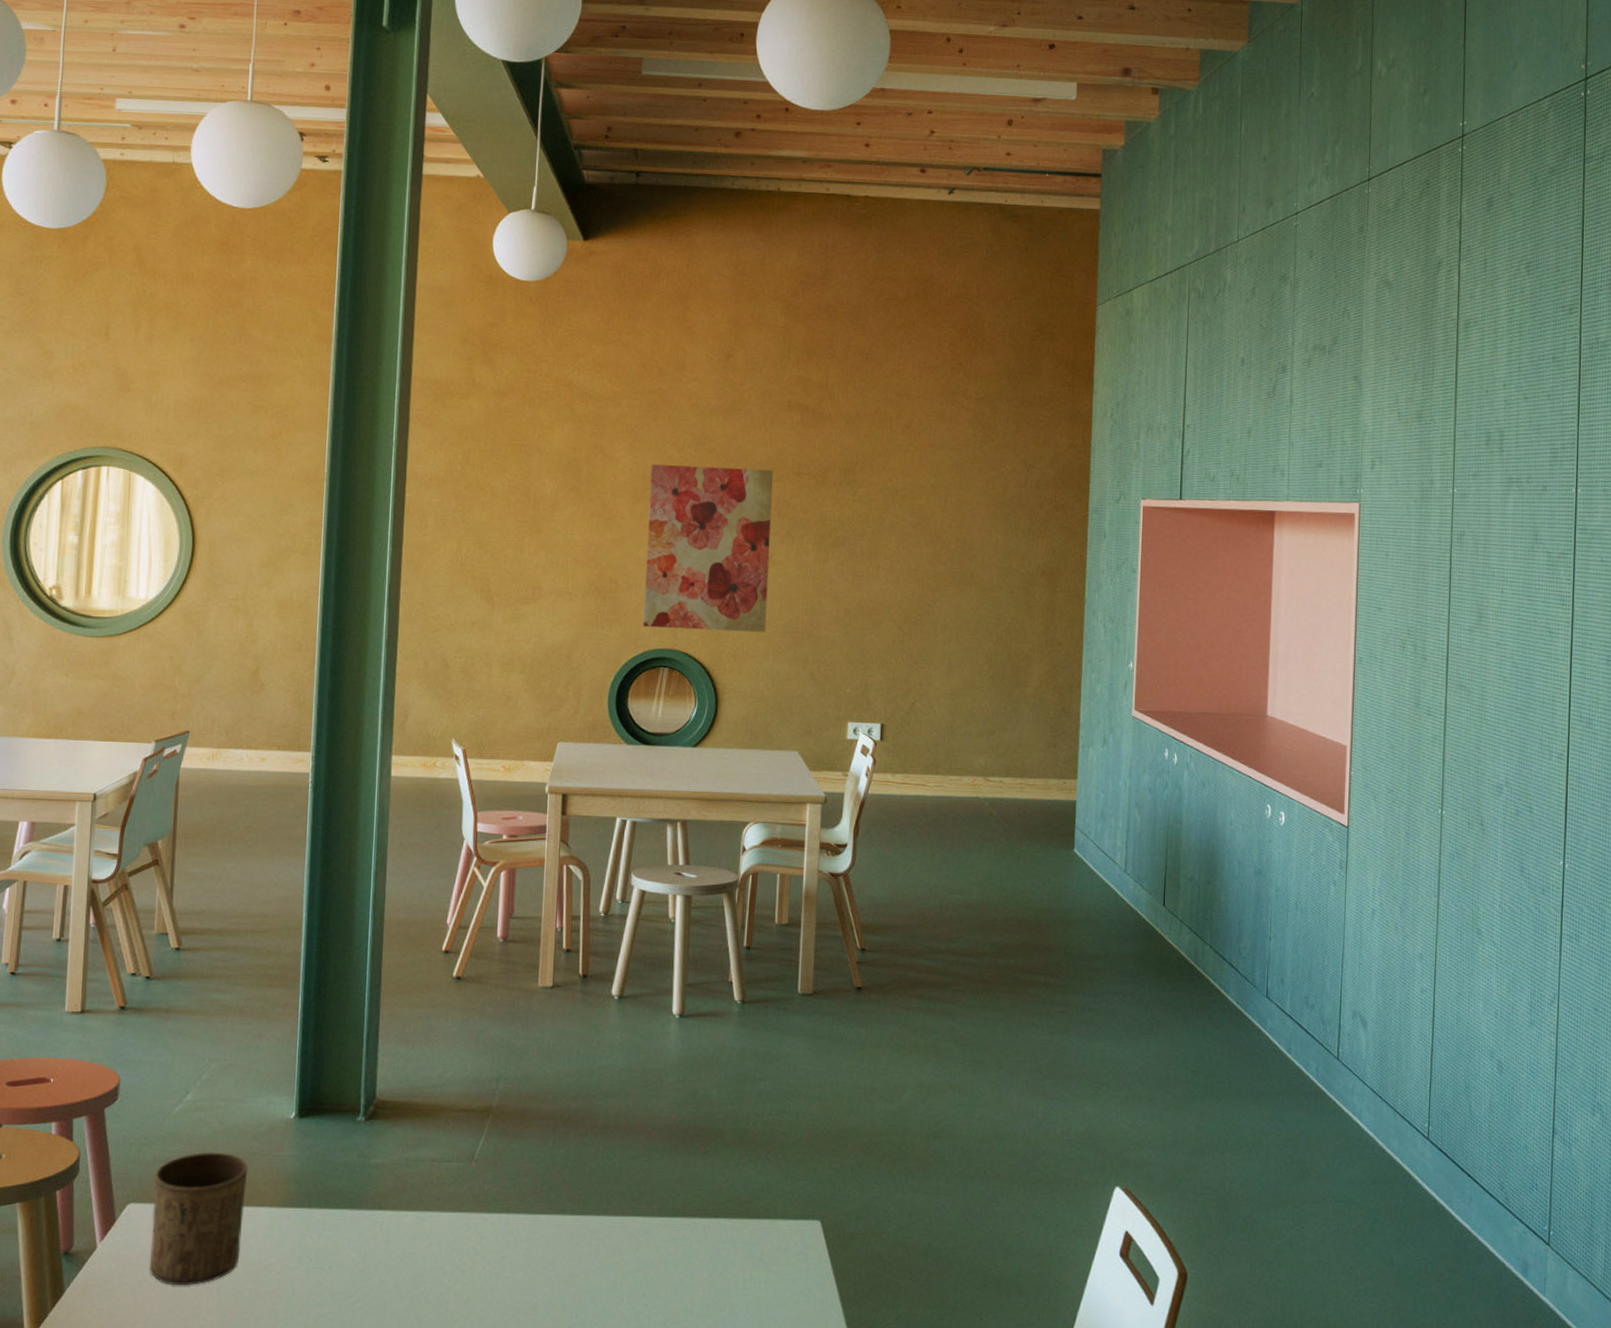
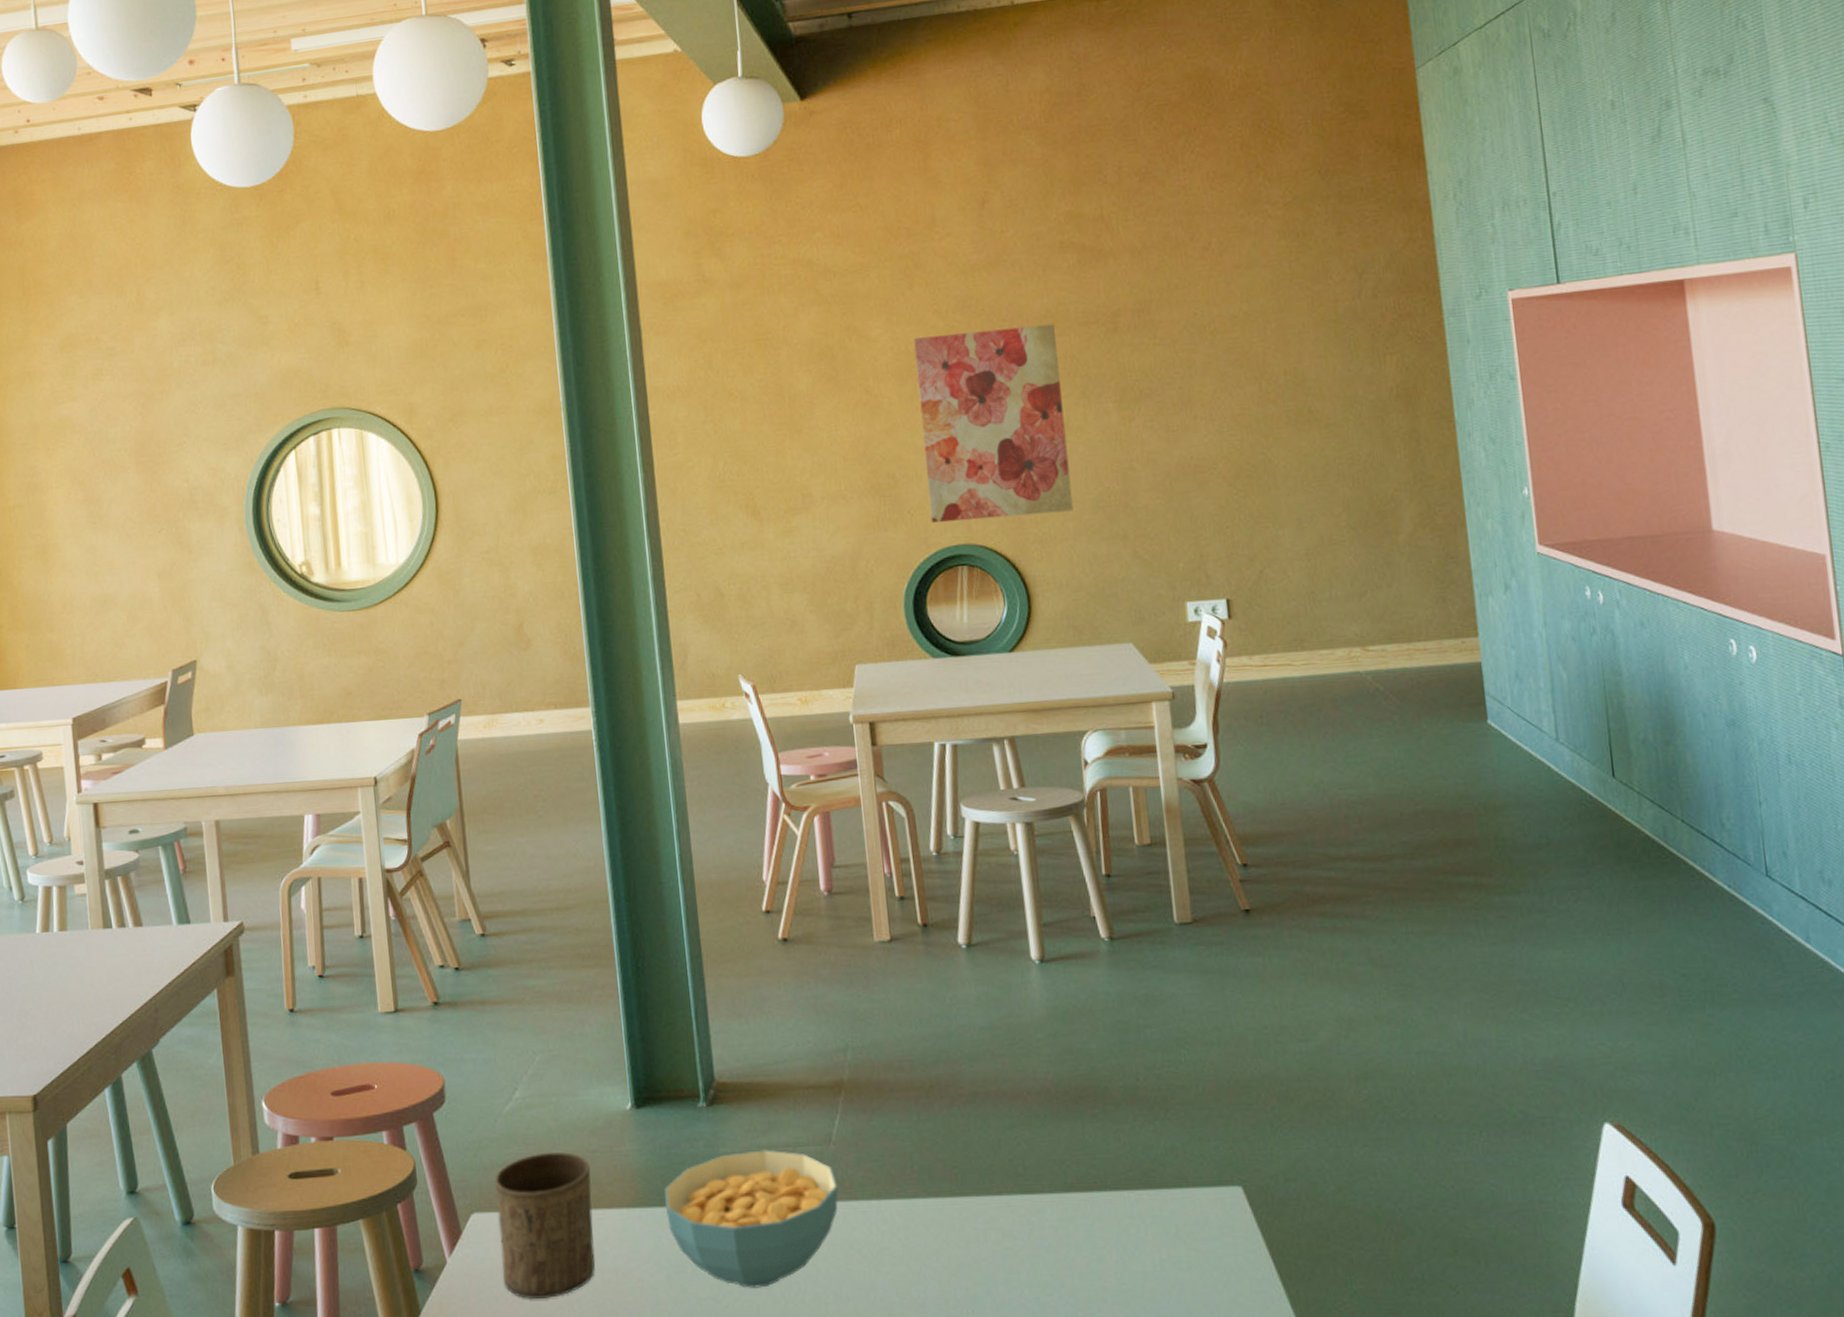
cereal bowl: none [312,1163,475,1286] -> present [664,1149,839,1288]

